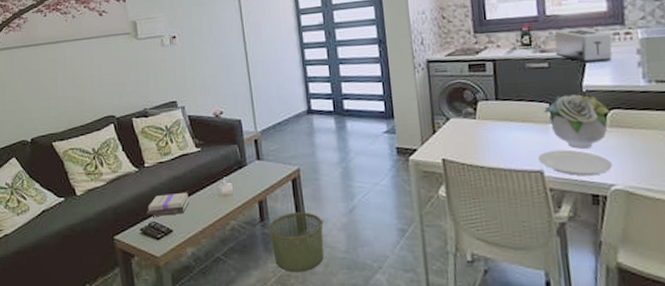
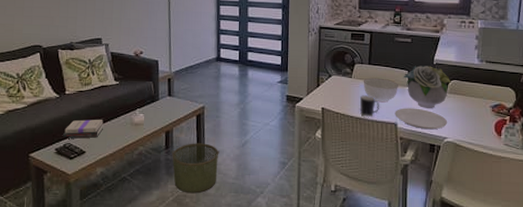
mug: none [490,139,517,166] -> present [360,95,379,117]
bowl: none [491,115,540,147] -> present [363,77,399,103]
toaster: present [554,28,612,63] -> none [418,14,460,42]

